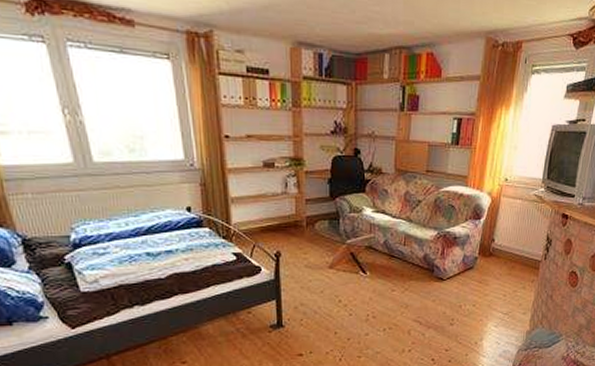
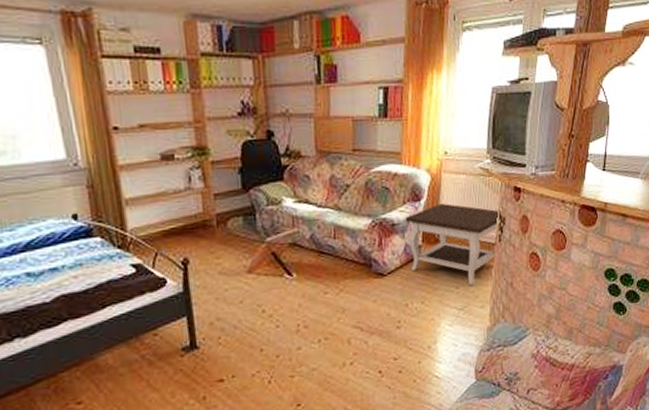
side table: none [466,222,549,295] -> present [405,202,500,286]

